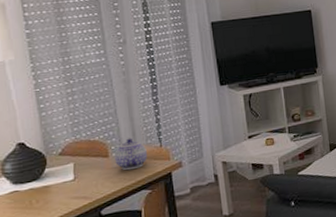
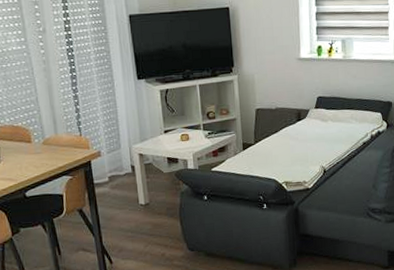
teapot: present [115,138,147,171] -> none [37,125,68,157]

